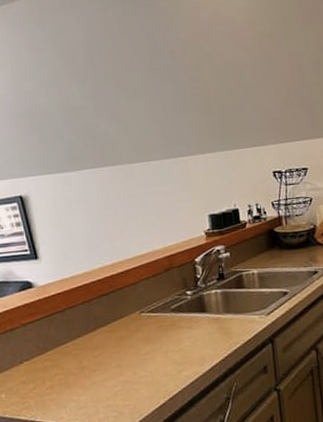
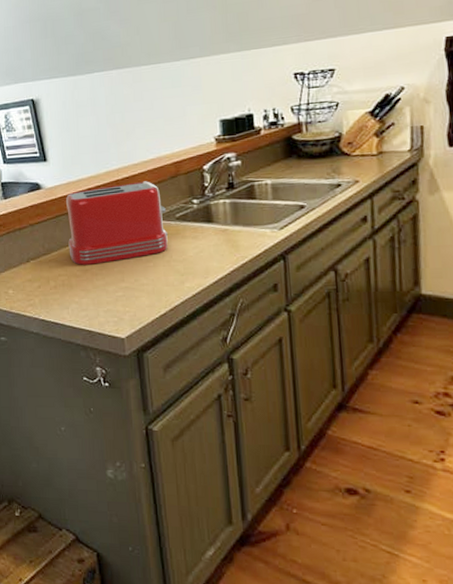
toaster: none [60,275,165,363] -> present [66,181,169,265]

